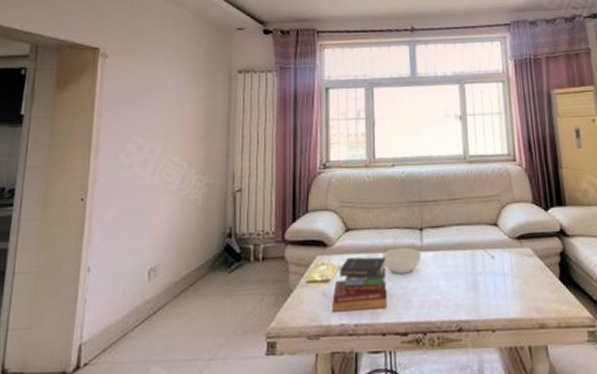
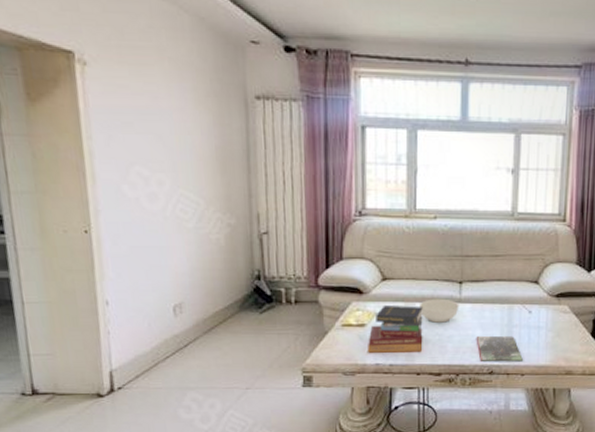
magazine: none [440,285,492,316] -> present [476,335,523,362]

